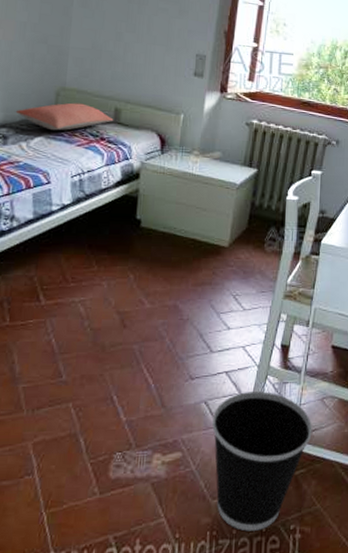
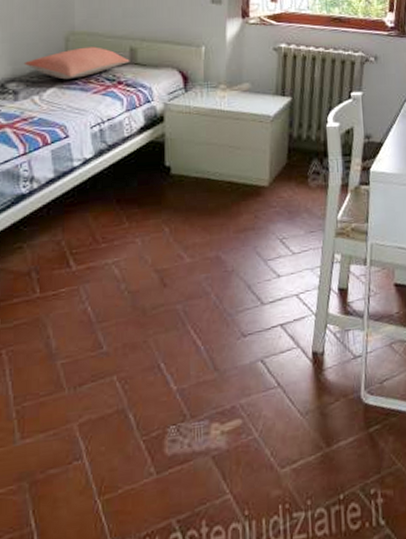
wastebasket: present [212,391,312,532] -> none [272,342,383,501]

